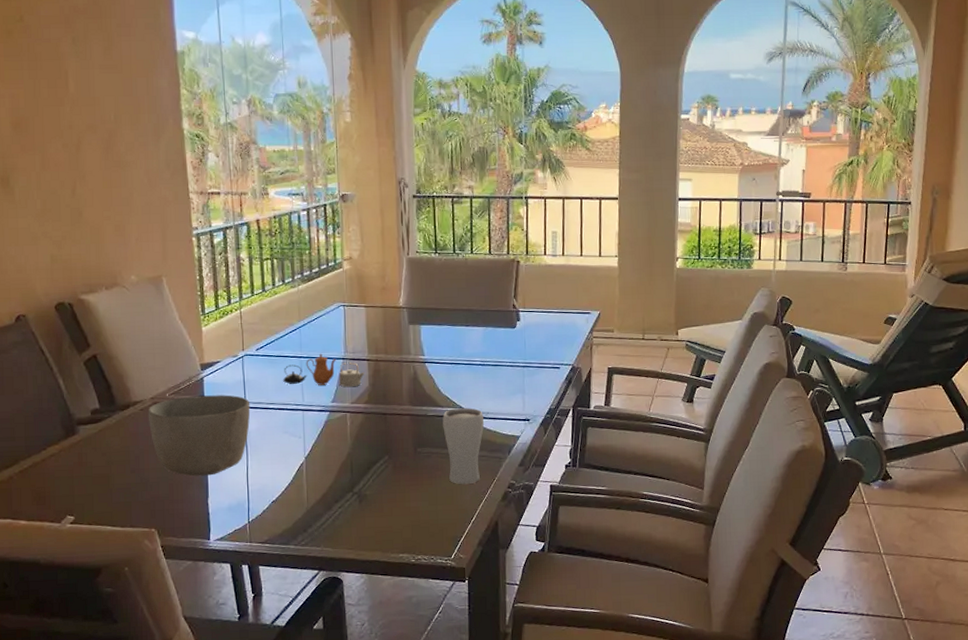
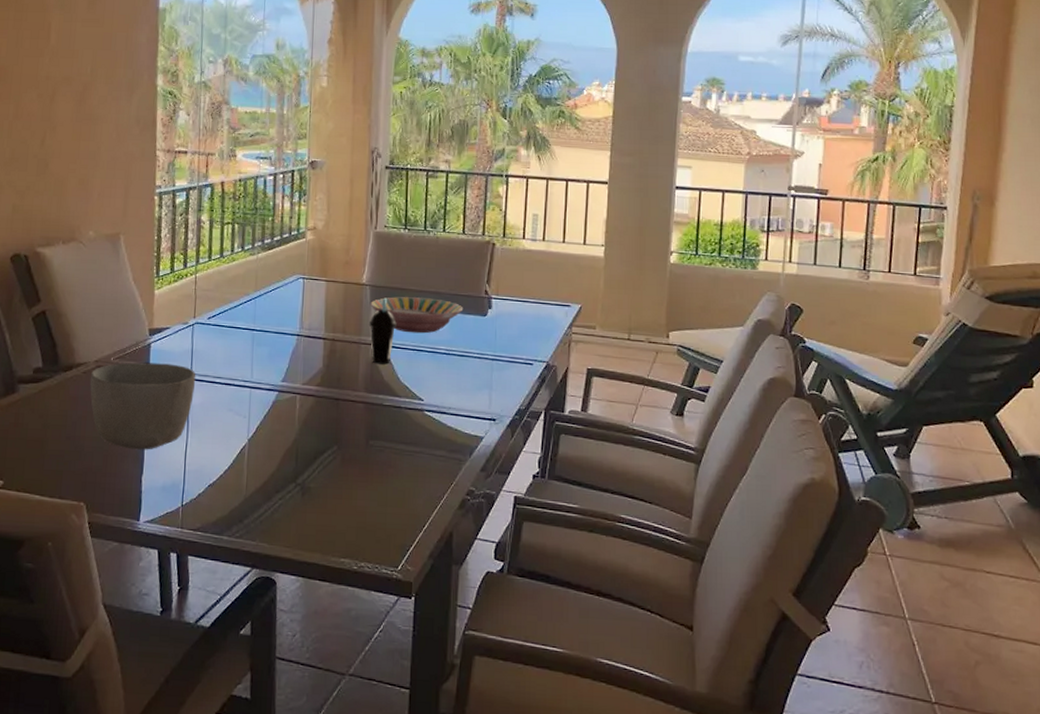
teapot: present [282,353,365,388] -> none [232,327,319,367]
cup: none [408,319,434,379] -> present [368,299,397,364]
serving bowl: none [409,315,495,349] -> present [370,297,464,334]
drinking glass: present [443,408,484,485] -> none [399,399,445,487]

